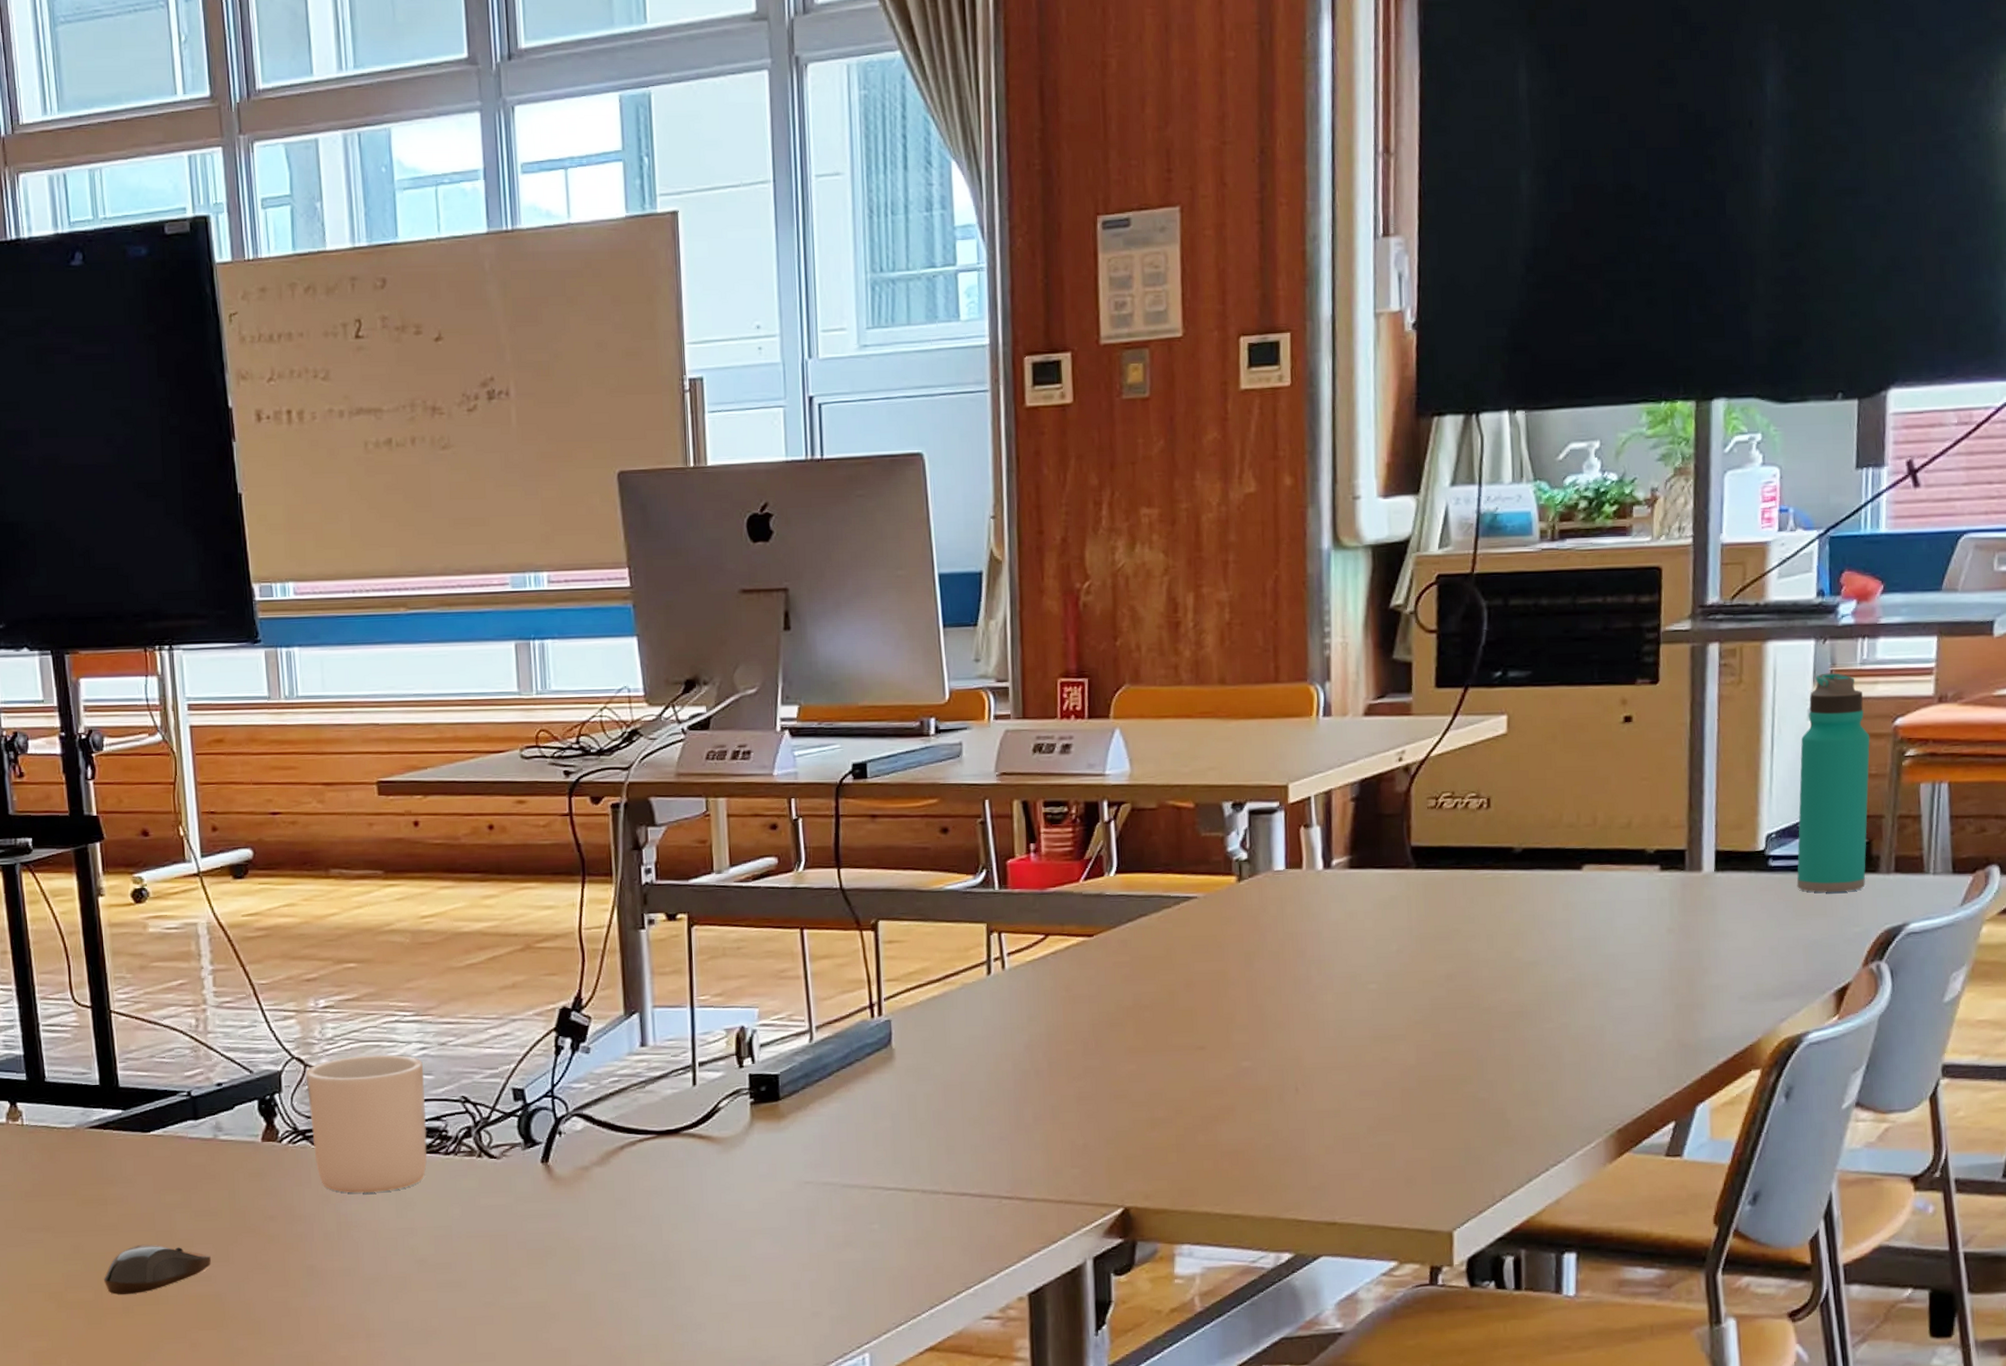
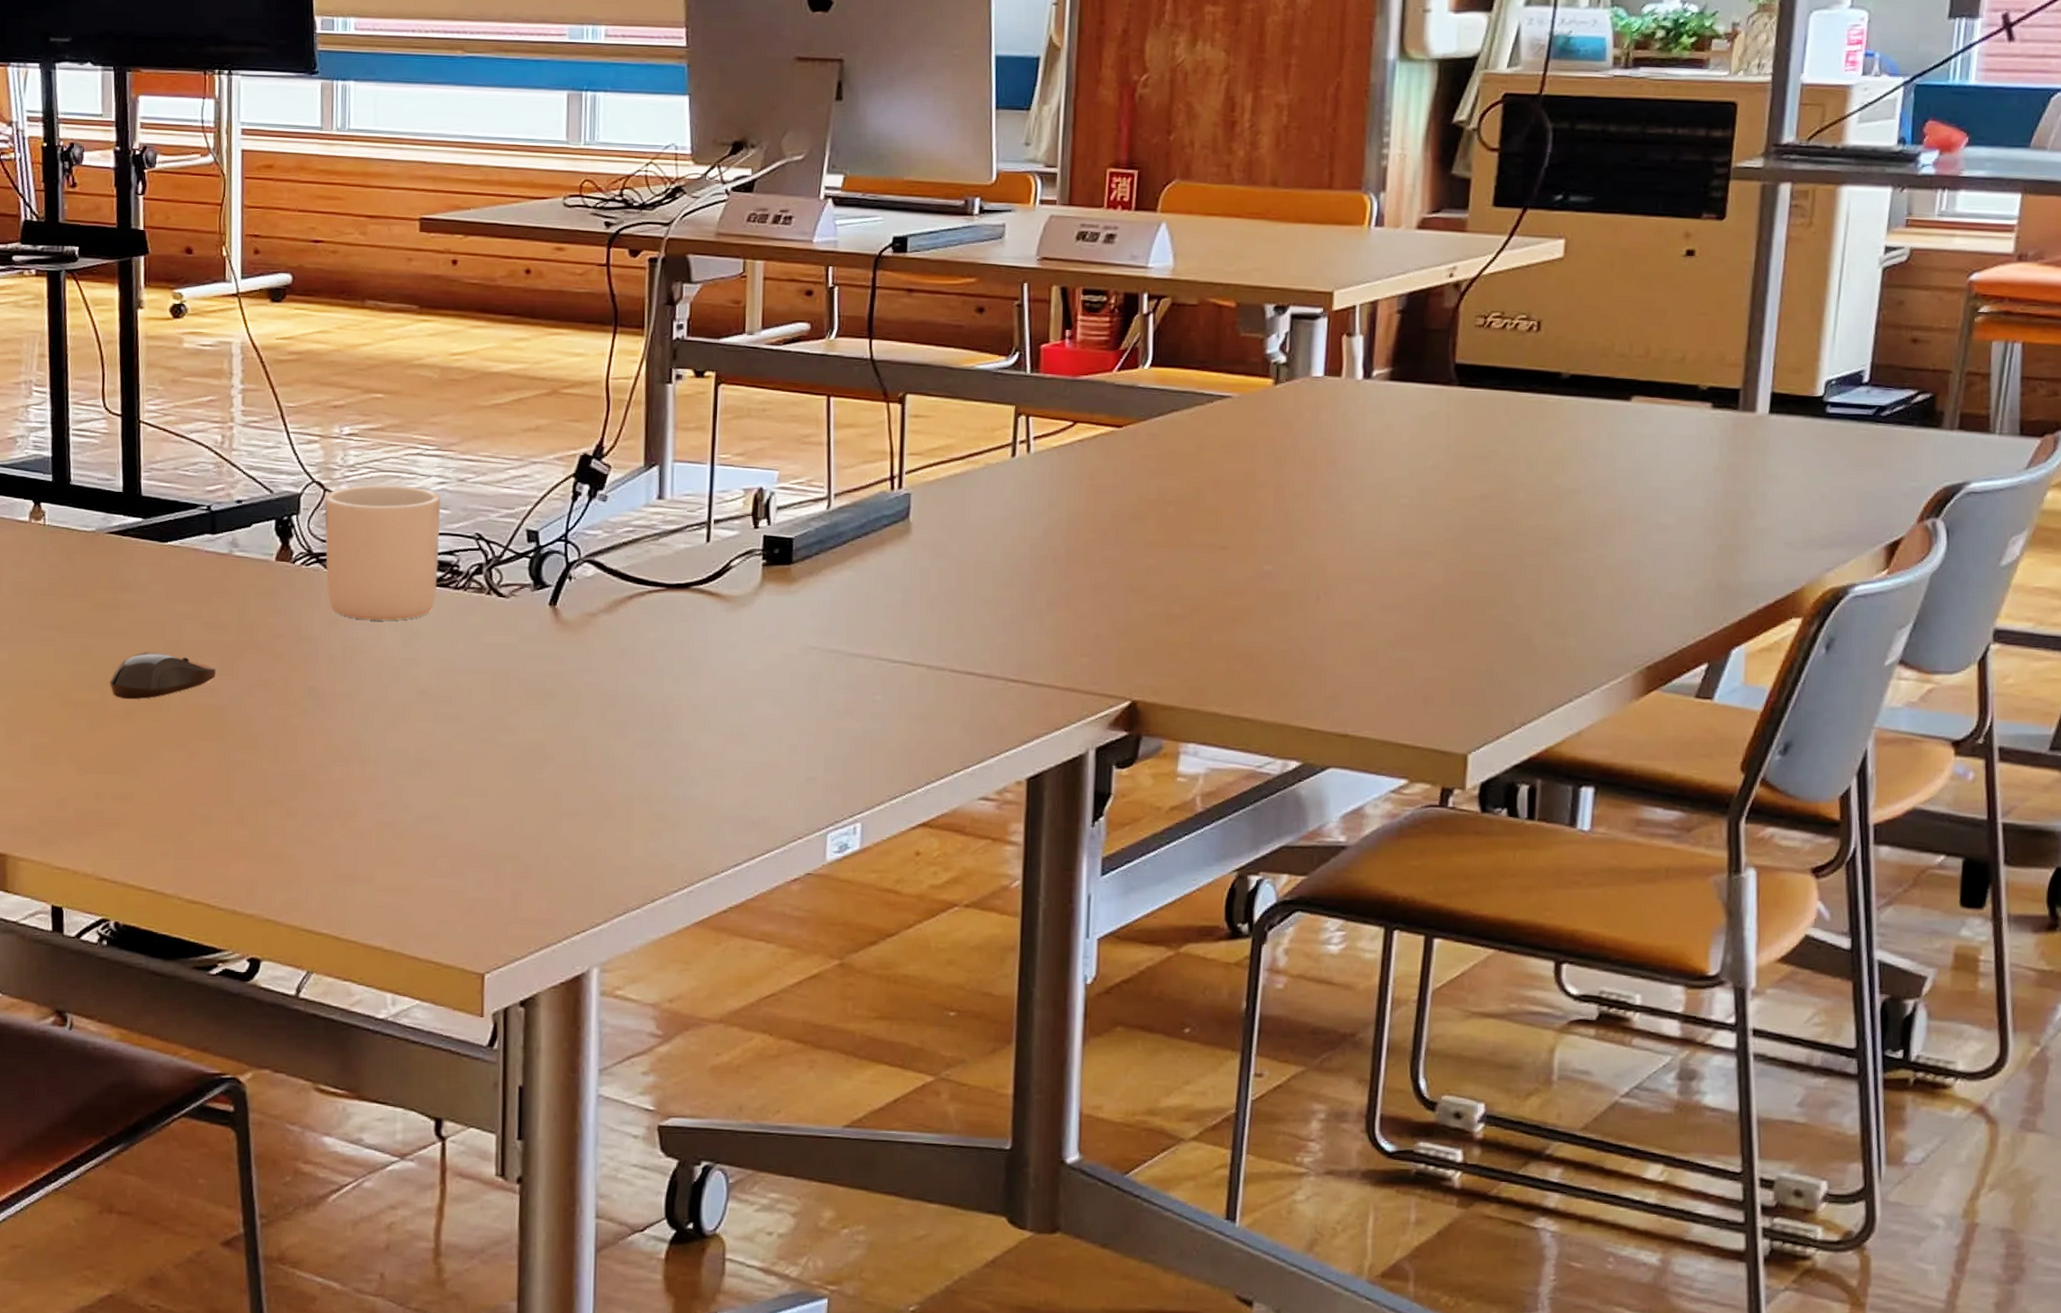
water bottle: present [1796,673,1870,892] -> none [1854,222,1943,445]

